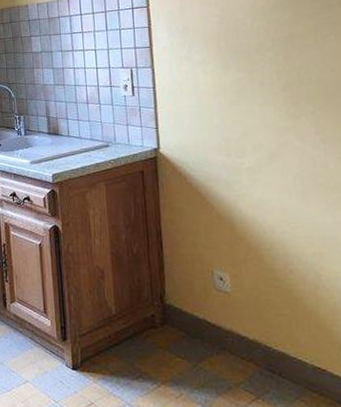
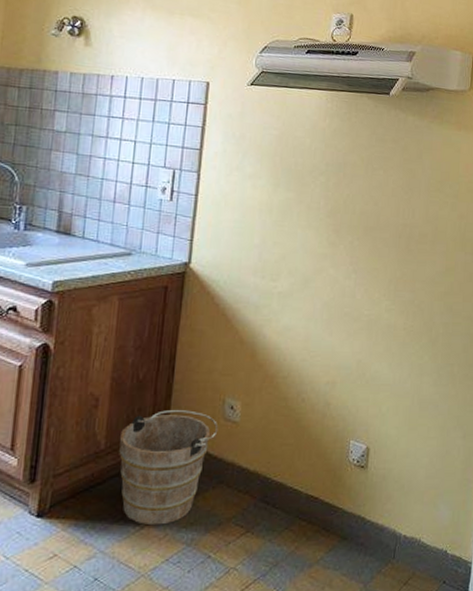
bucket: none [126,281,212,385] -> present [119,410,219,526]

